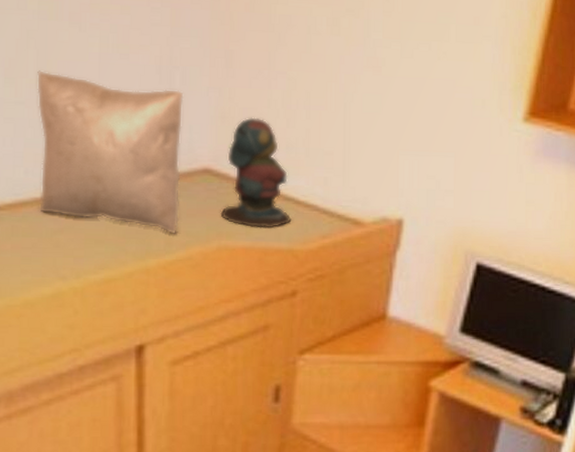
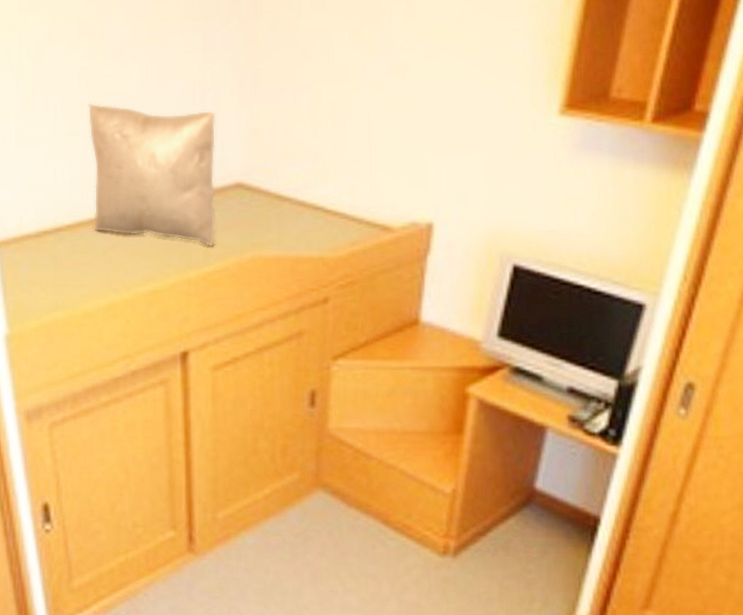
teddy bear: present [220,117,292,229] -> none [253,131,321,238]

